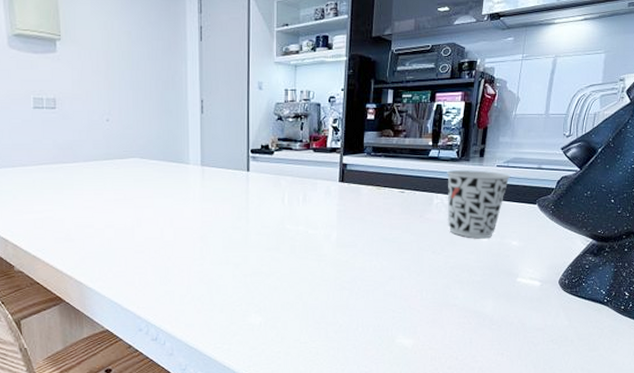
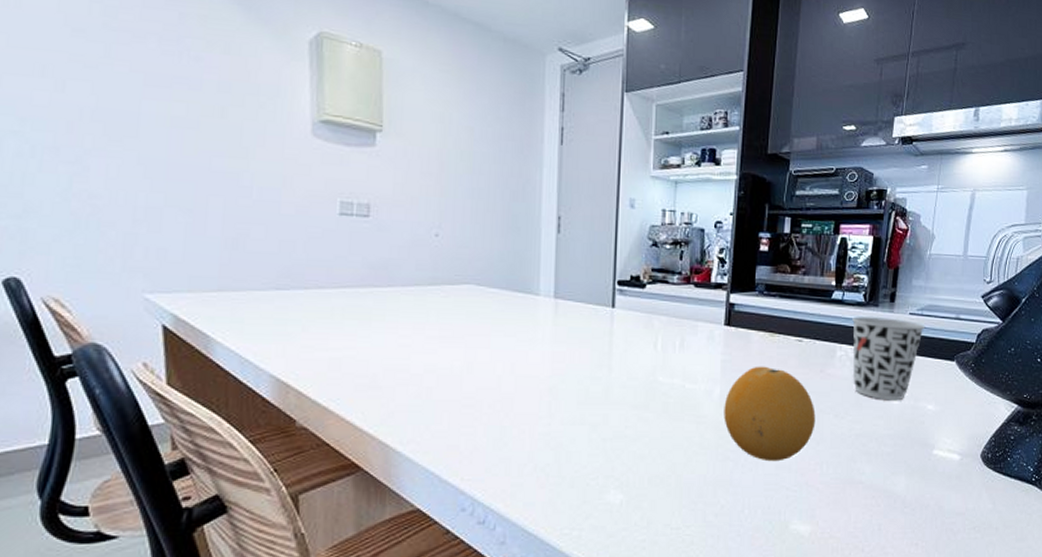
fruit: none [340,214,416,290] -> present [724,366,816,462]

